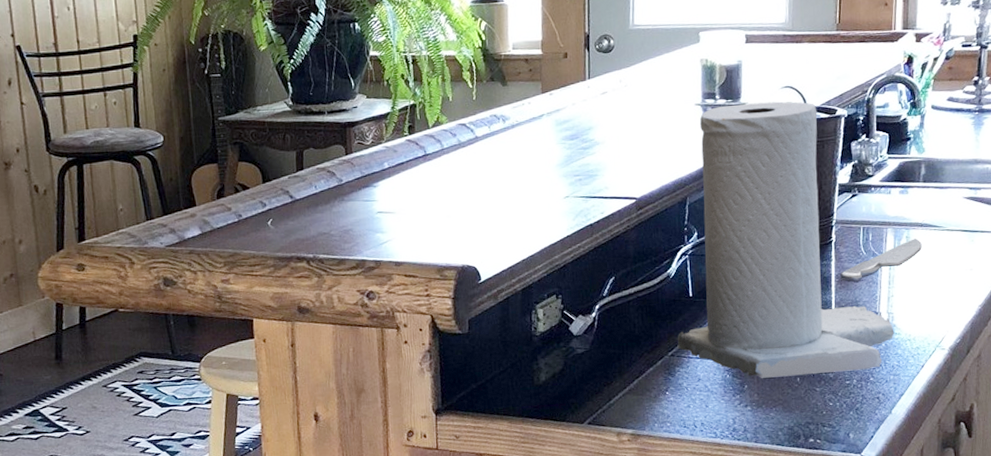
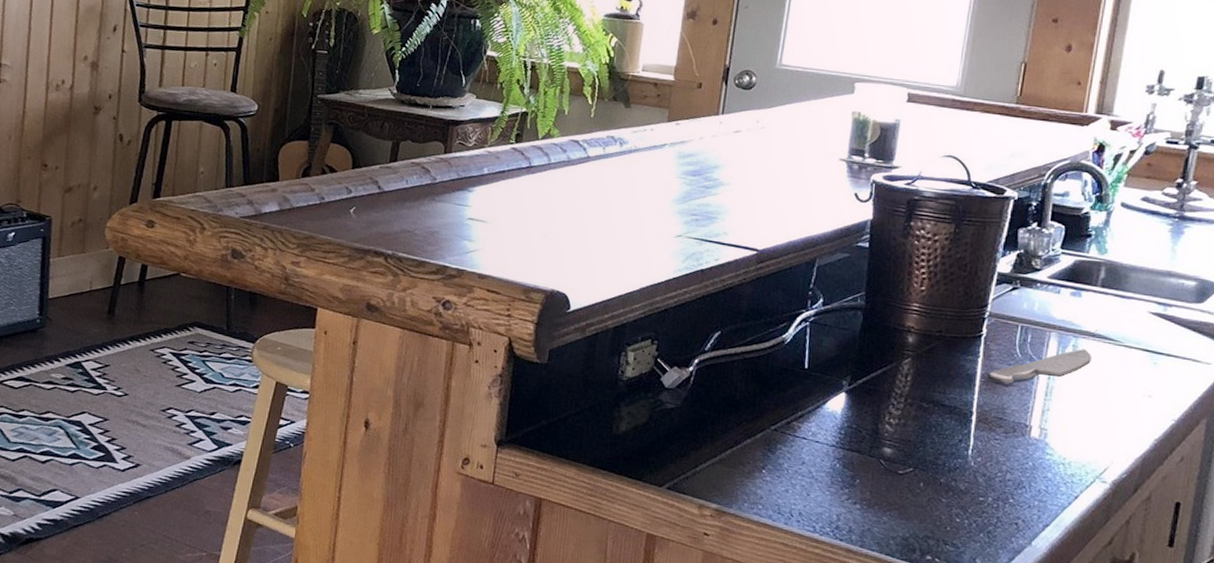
paper towel: present [677,101,895,378] -> none [782,165,1046,489]

